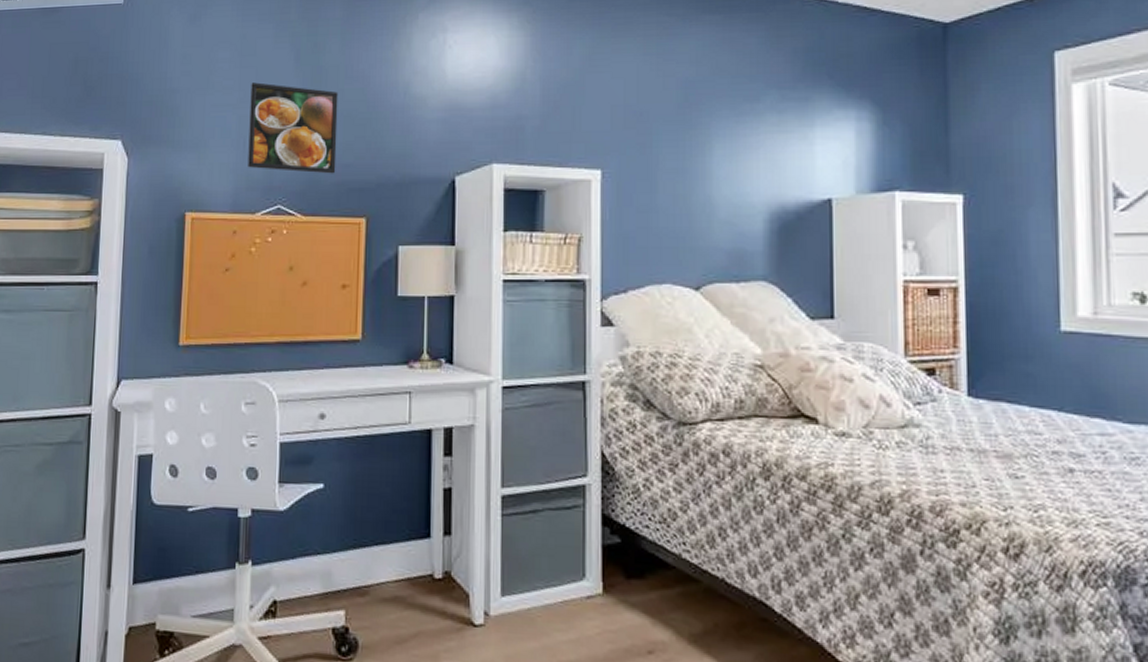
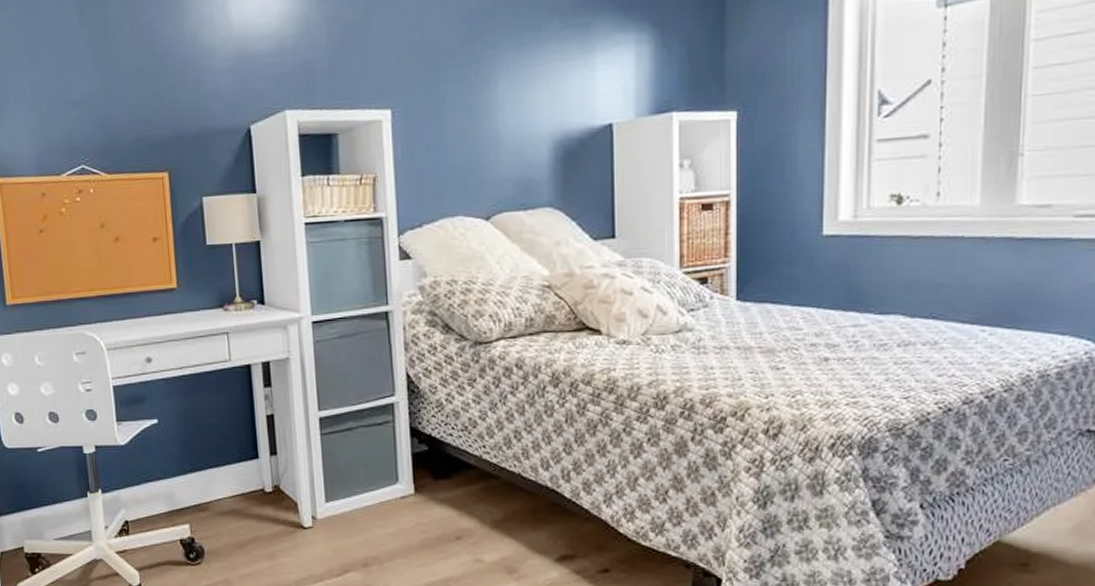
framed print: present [248,82,338,174] -> none [38,42,134,132]

